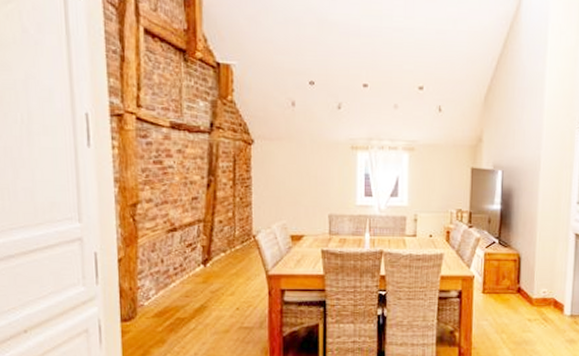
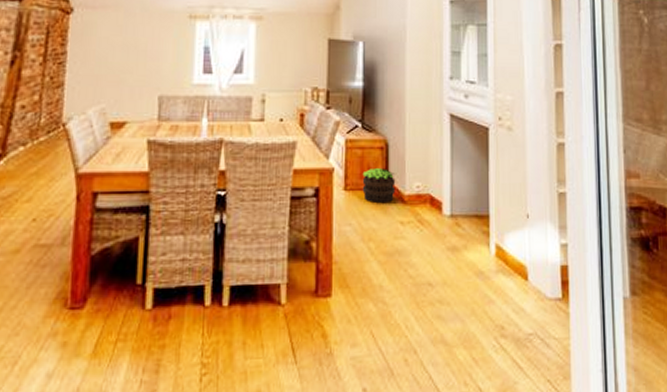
potted plant: none [497,276,526,304] -> present [362,167,396,203]

